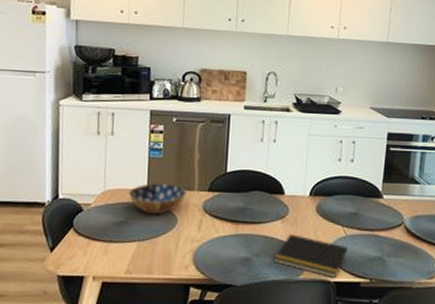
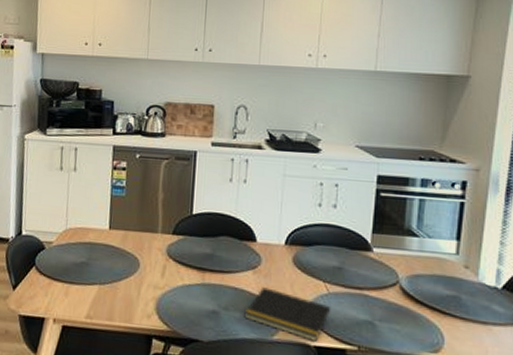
bowl: present [128,183,187,215] -> none [90,223,151,258]

